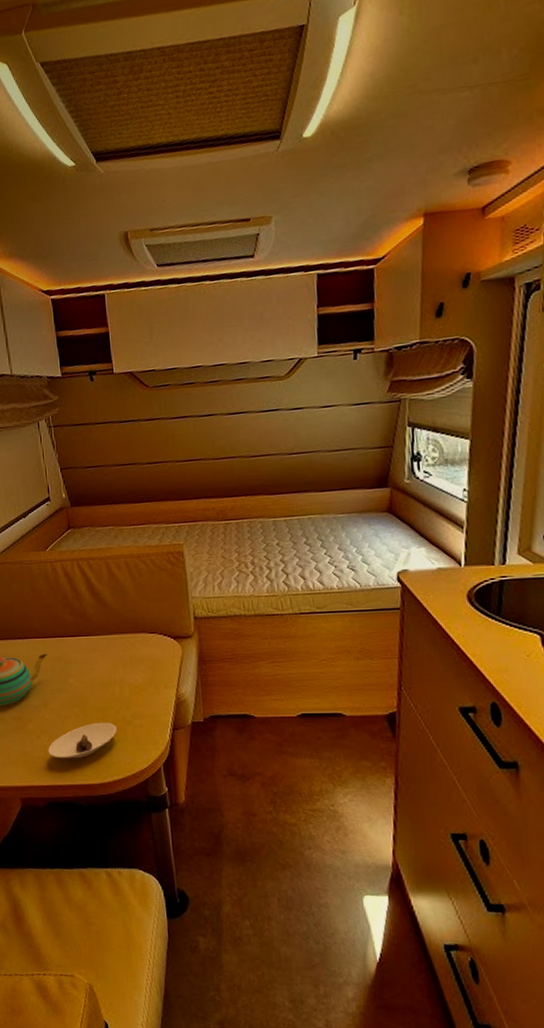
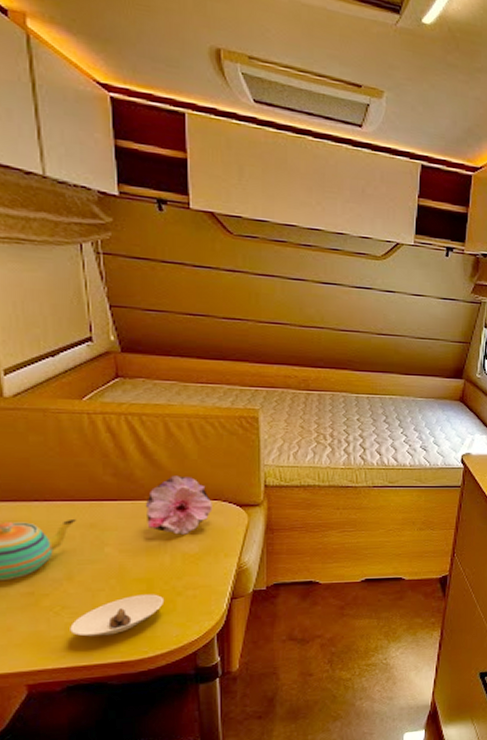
flower: none [96,612,151,667] -> present [145,475,213,535]

